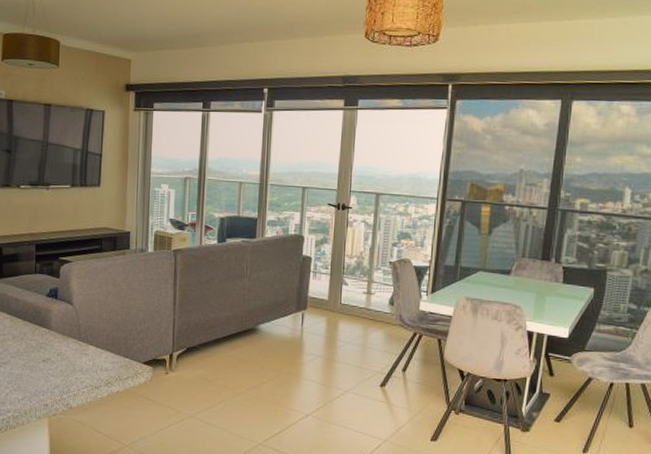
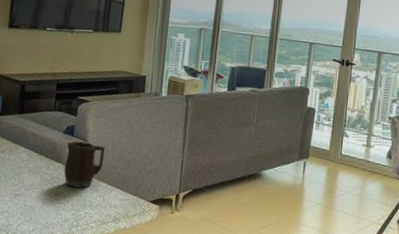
mug: none [50,304,92,353] -> present [64,141,106,188]

